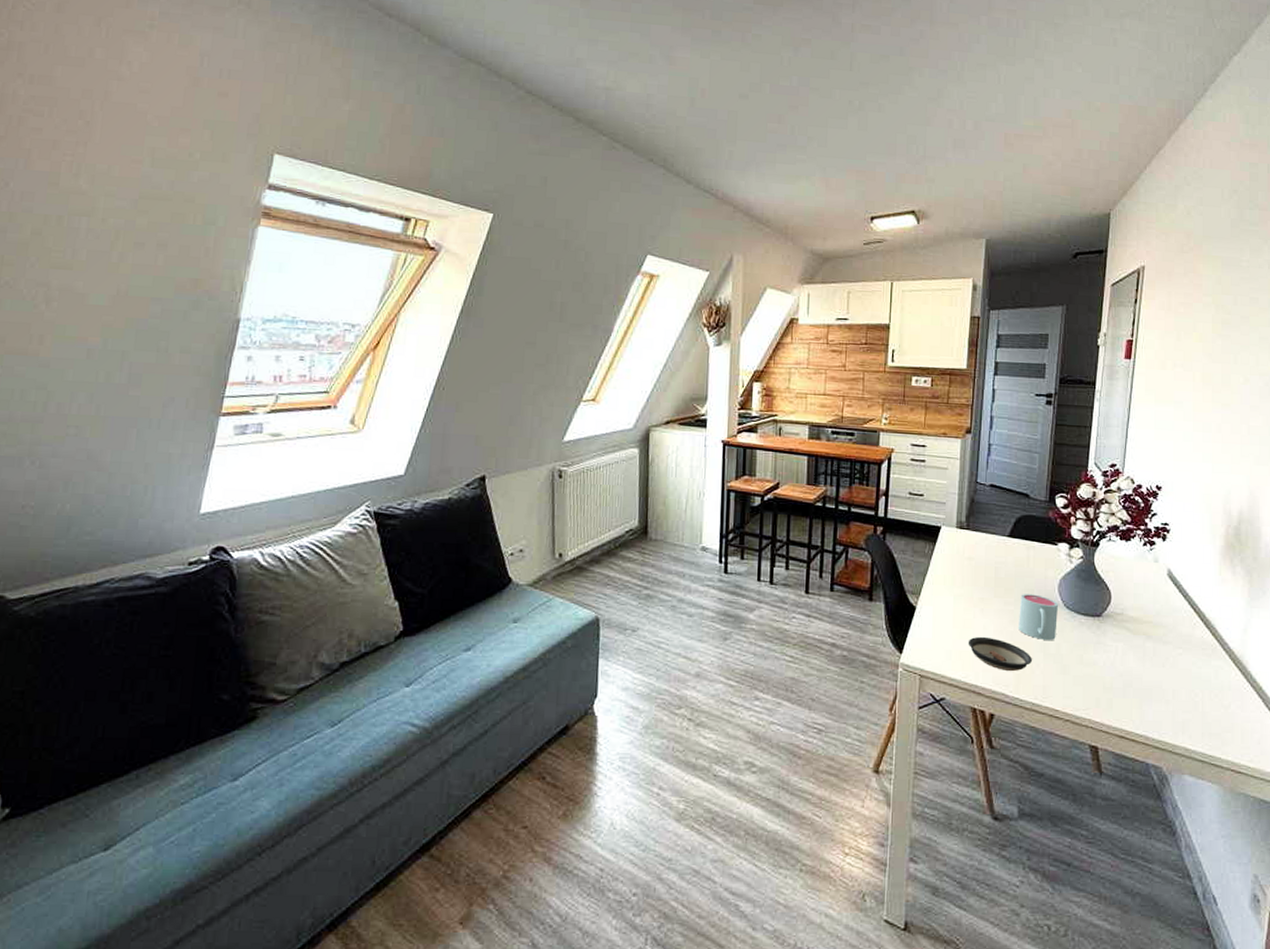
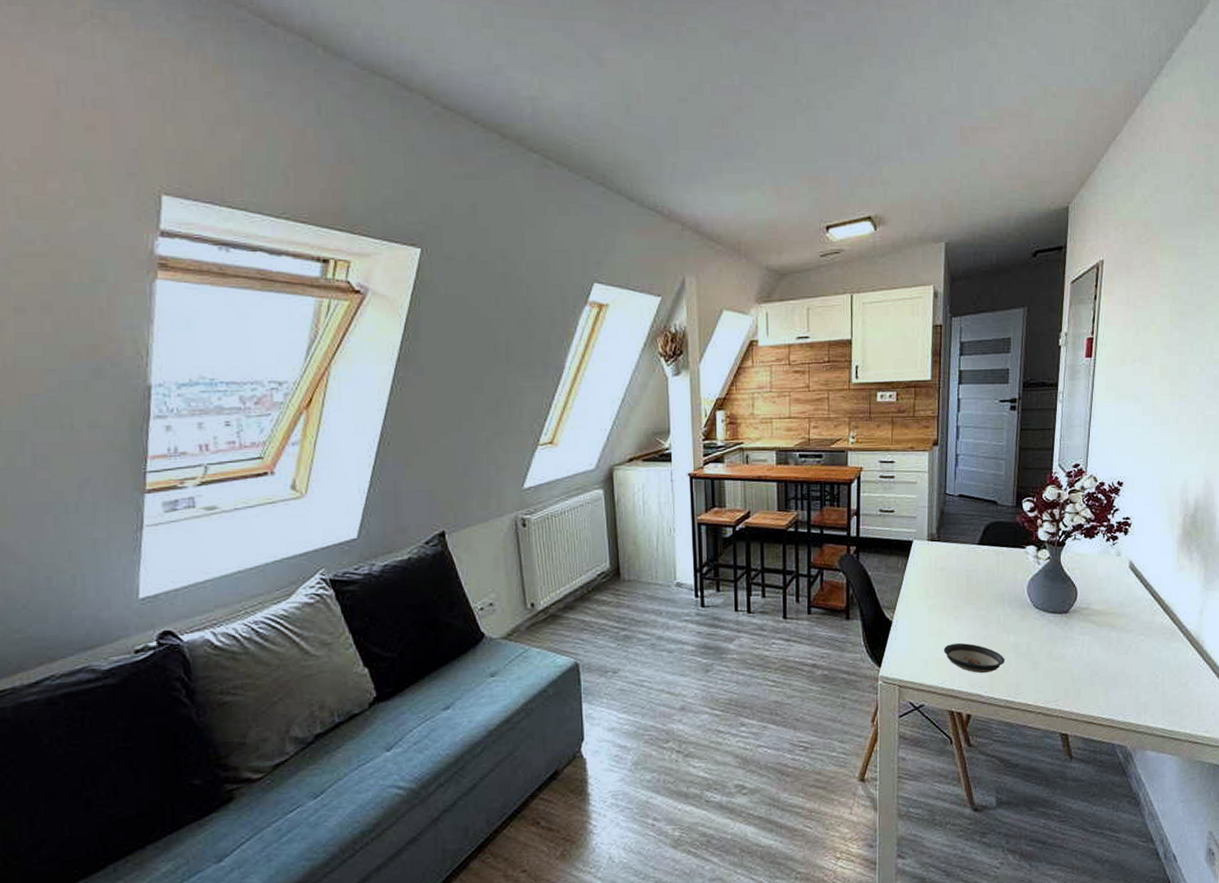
mug: present [1018,594,1059,640] -> none [991,598,1029,640]

